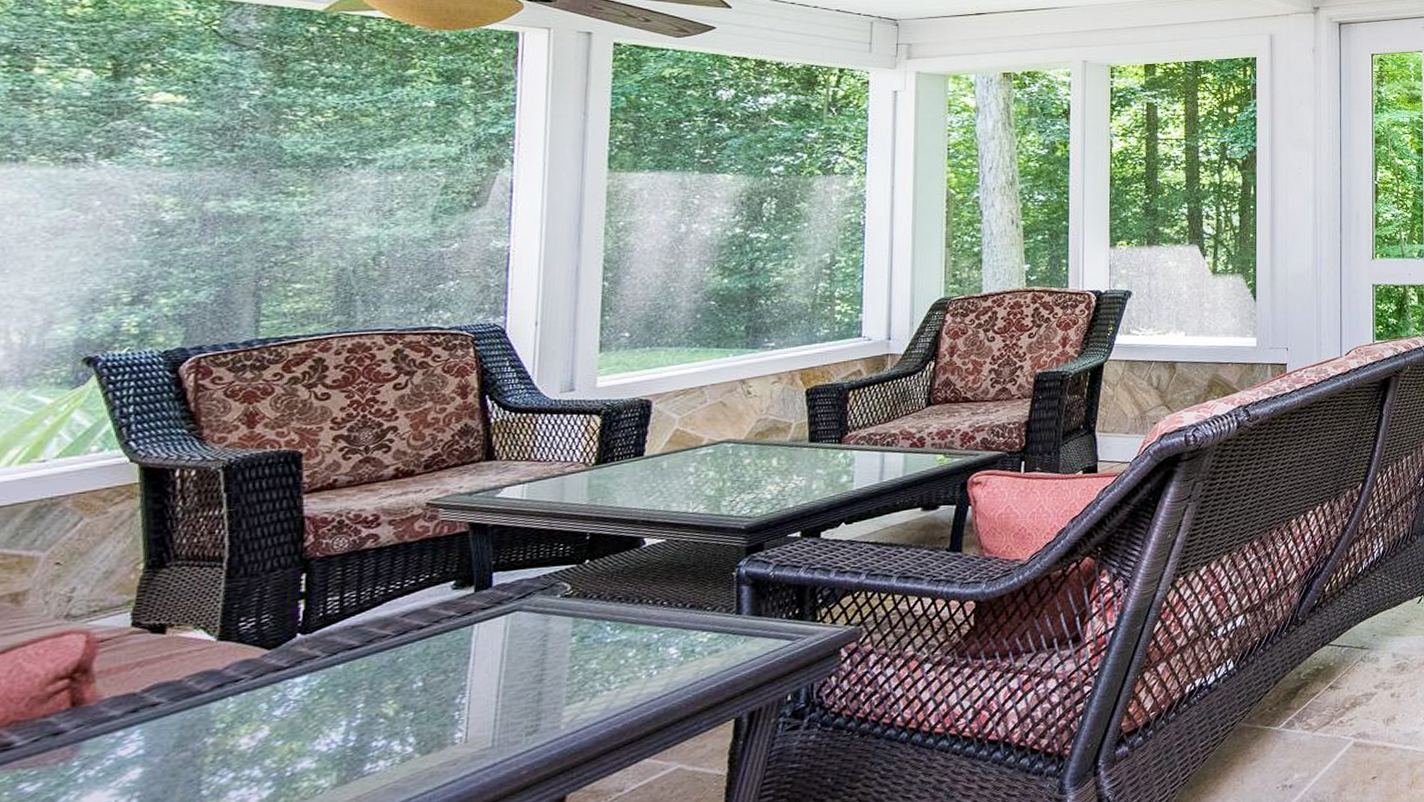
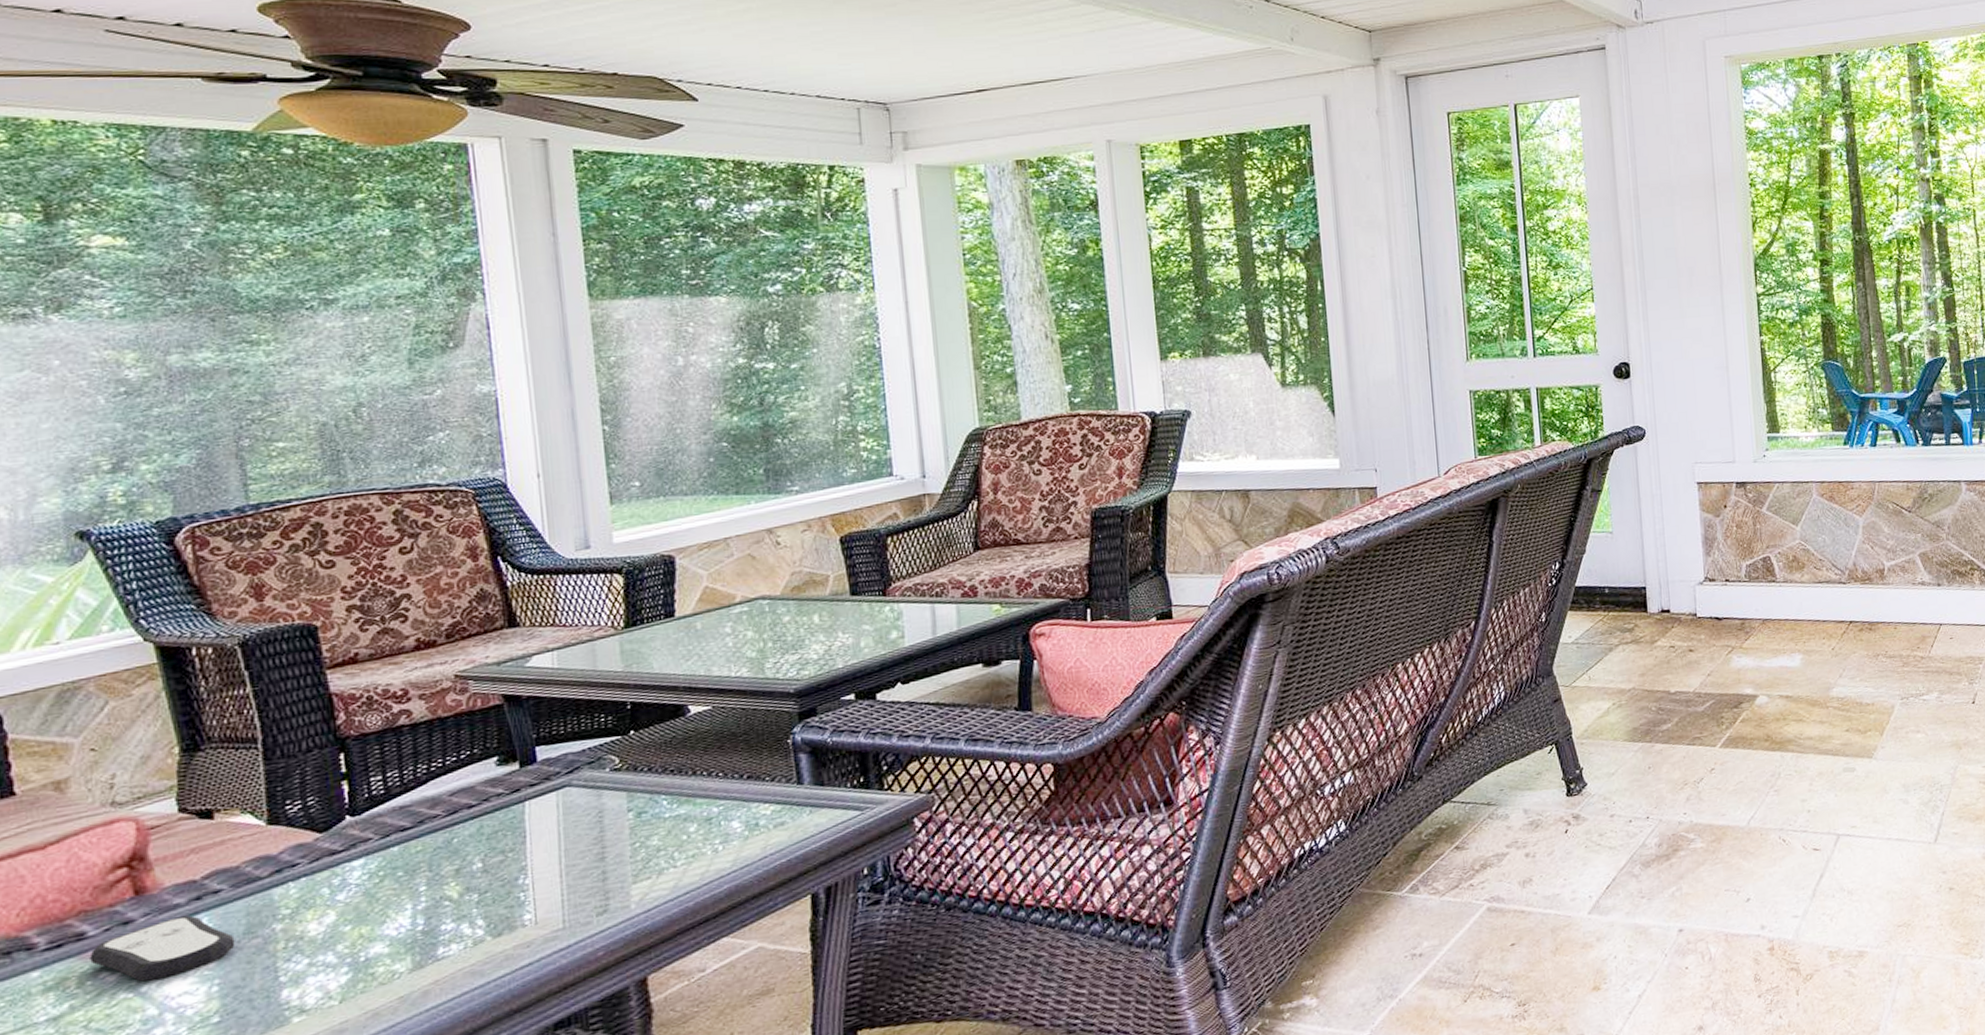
remote control: none [11,727,164,793] -> present [89,915,236,982]

